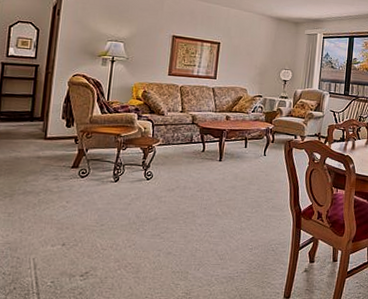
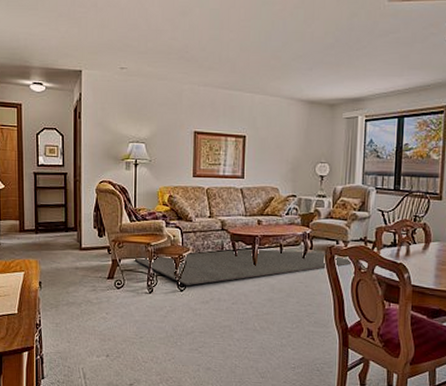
rug: none [102,141,309,175] -> present [134,249,354,286]

